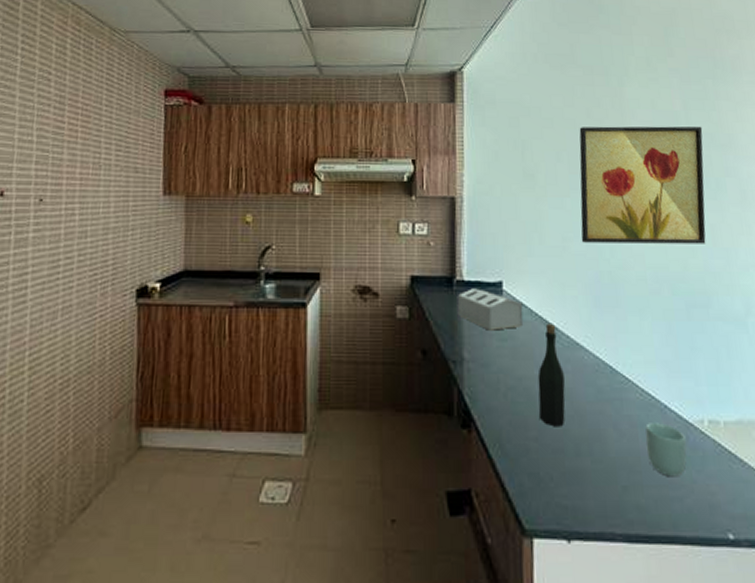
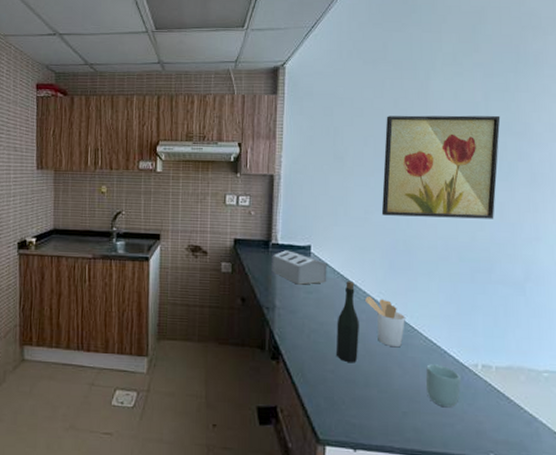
utensil holder: none [568,341,617,404] -> present [364,295,405,348]

